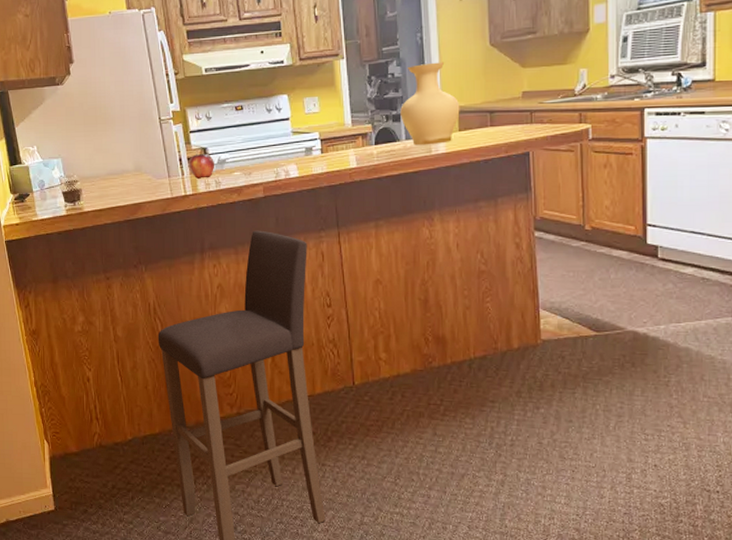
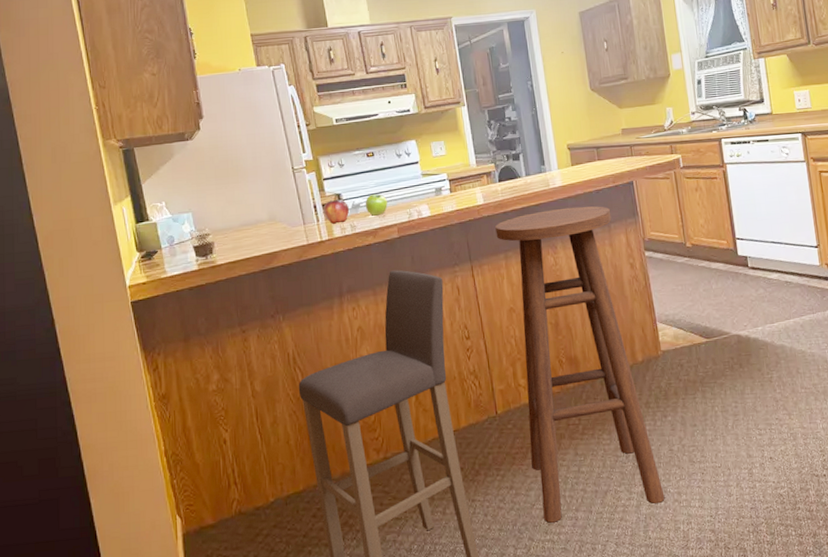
fruit: none [231,150,254,173] -> present [365,194,388,216]
bar stool: none [367,176,527,497] -> present [495,206,665,523]
vase: present [400,62,460,146] -> none [519,106,571,181]

